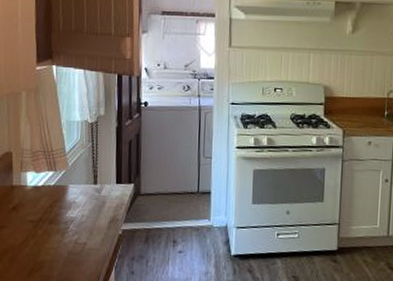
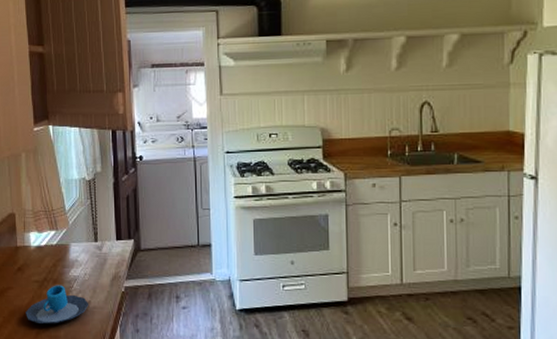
mug: none [18,225,85,264] -> present [26,285,89,324]

